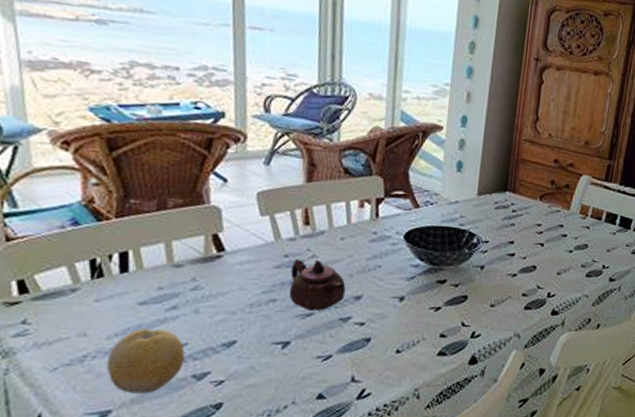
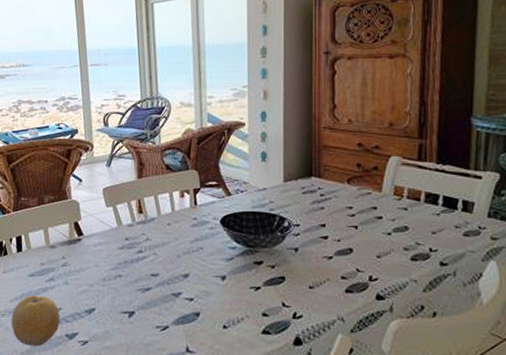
teapot: present [289,259,346,311] -> none [131,242,175,286]

